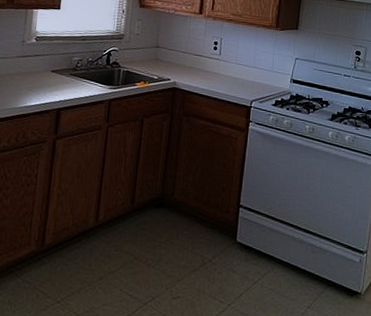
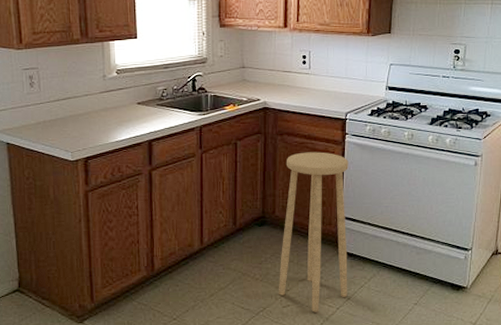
stool: none [169,135,251,308] -> present [278,152,349,312]

